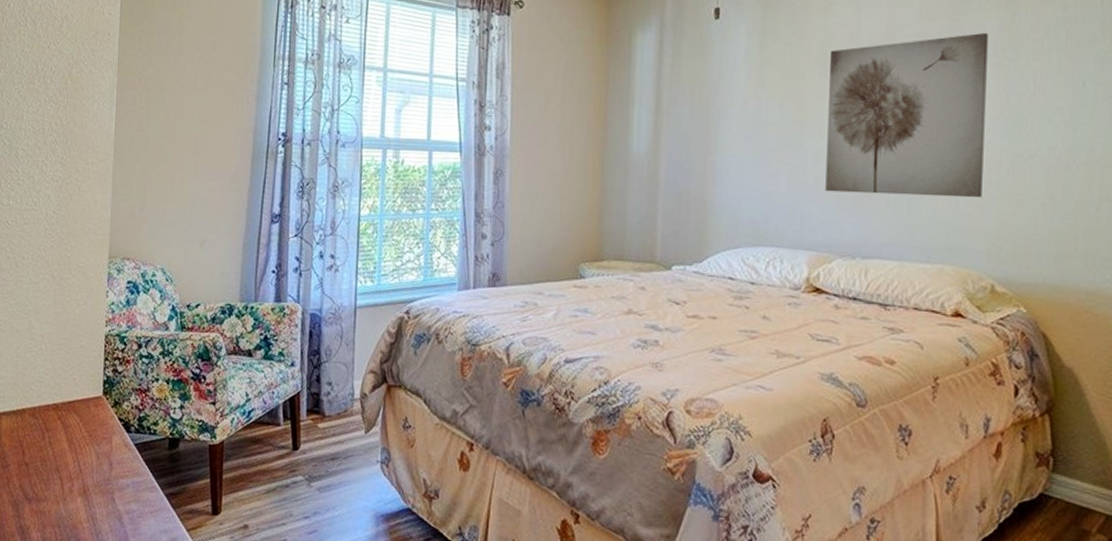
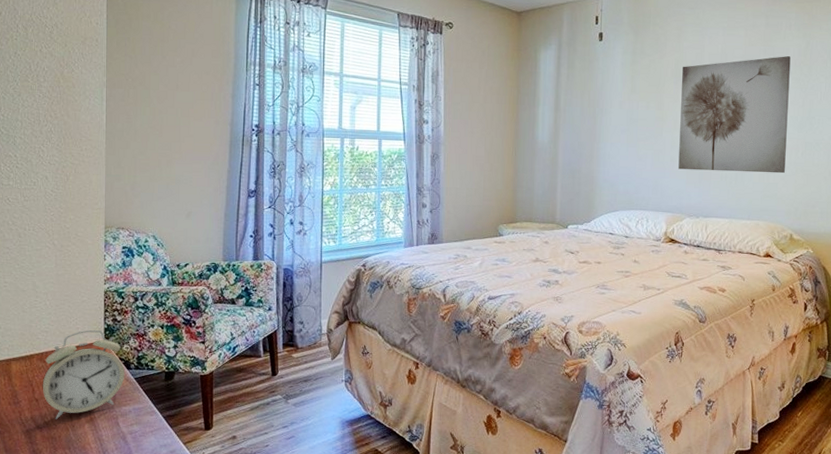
alarm clock: none [33,382,124,490] -> present [42,330,125,420]

